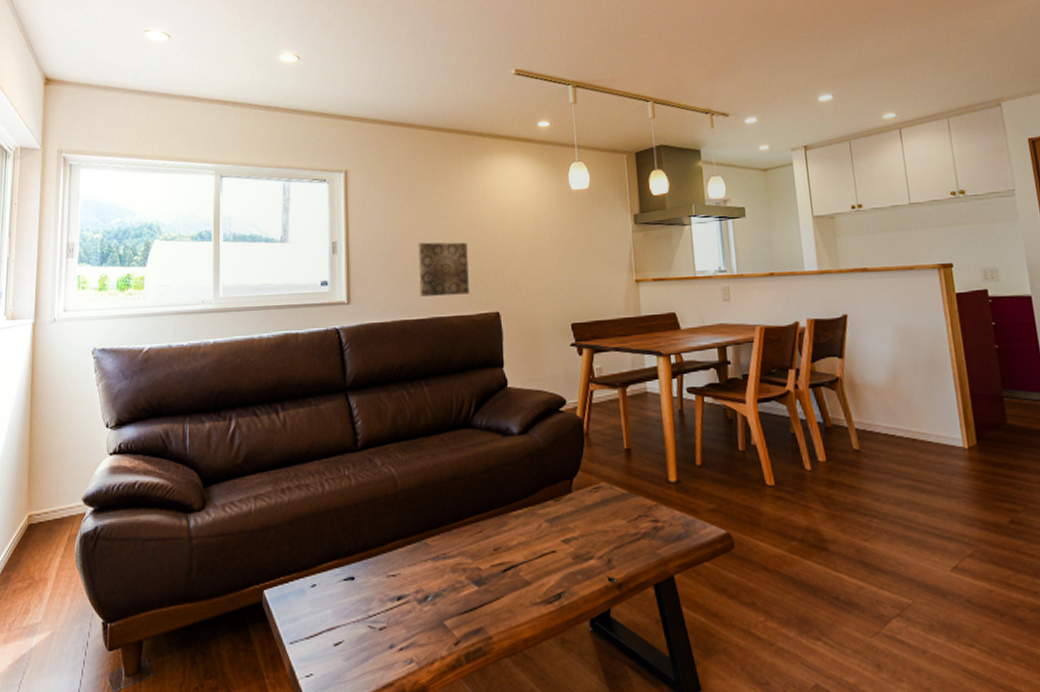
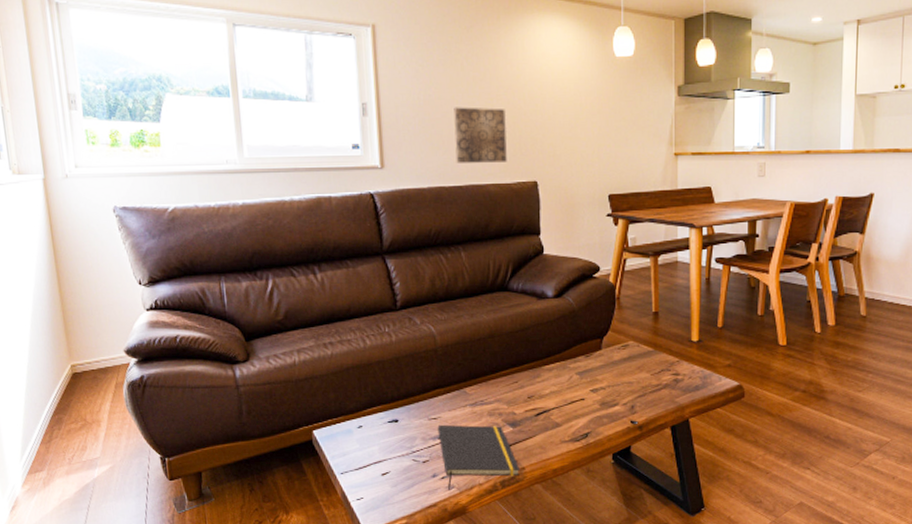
notepad: none [396,582,487,667] -> present [437,424,521,491]

